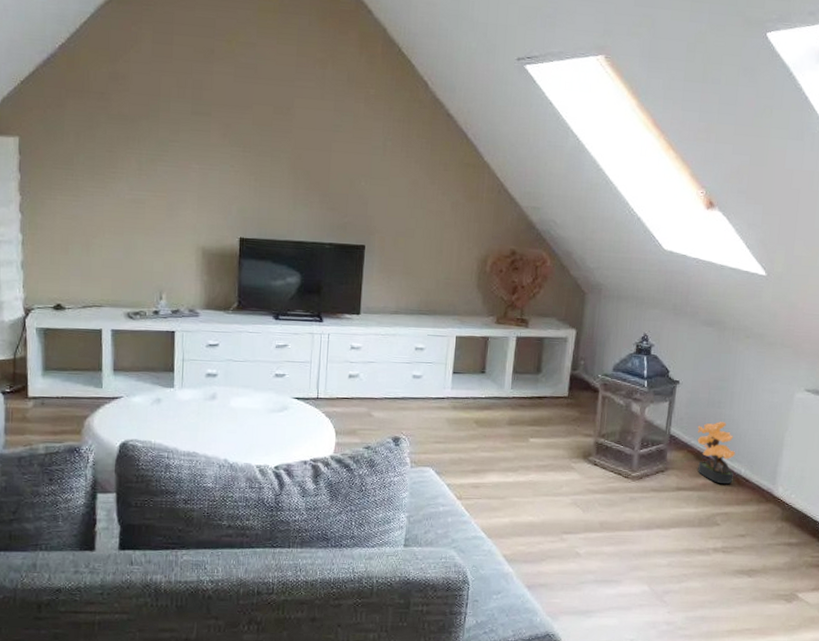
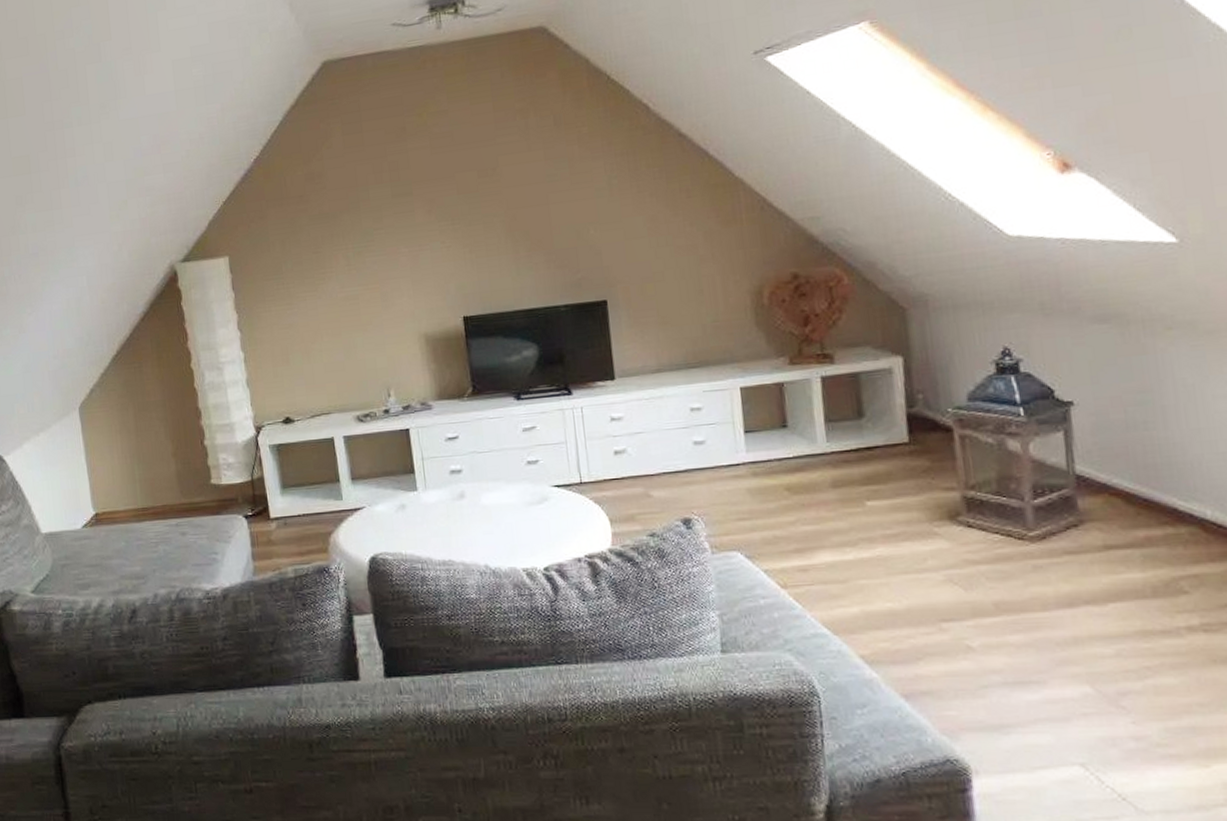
potted plant: present [697,422,736,485] -> none [1117,448,1195,535]

